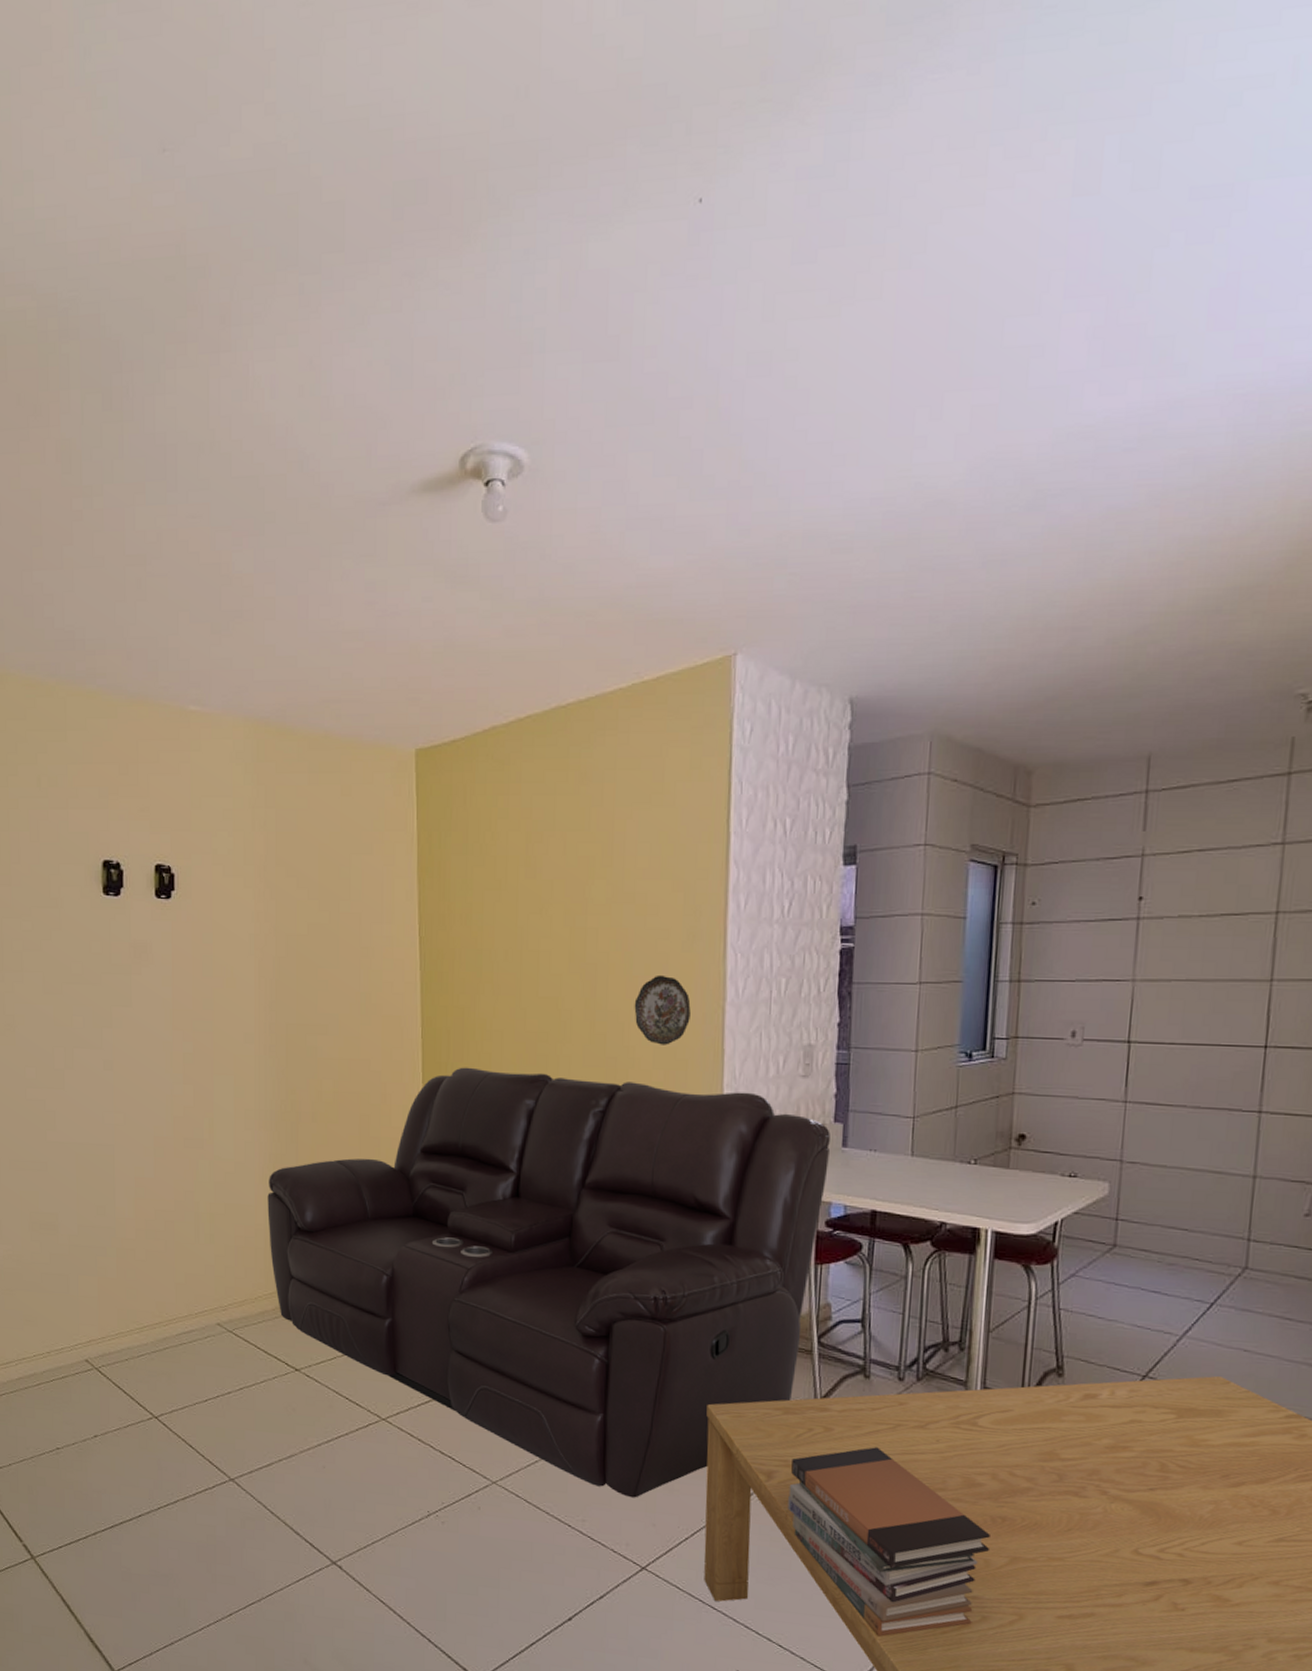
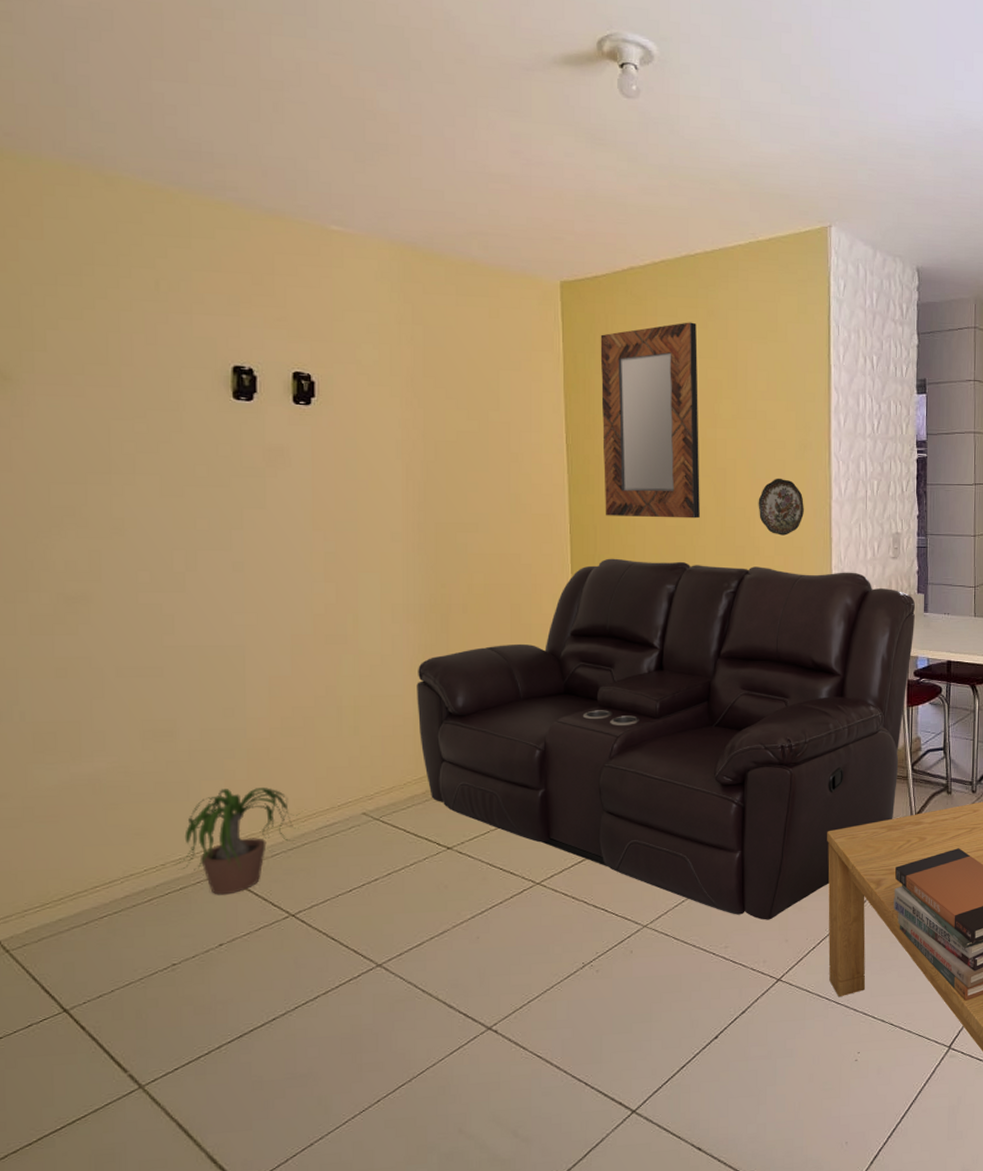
potted plant: none [59,1285,164,1389] -> present [176,787,303,895]
home mirror: none [457,788,567,1023] -> present [600,322,700,519]

